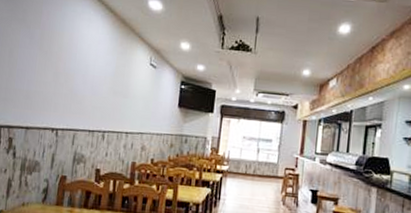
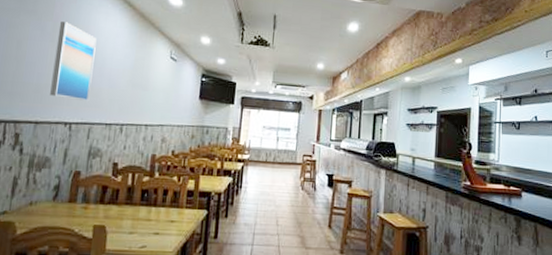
wall art: none [39,29,80,108] -> present [50,21,97,101]

